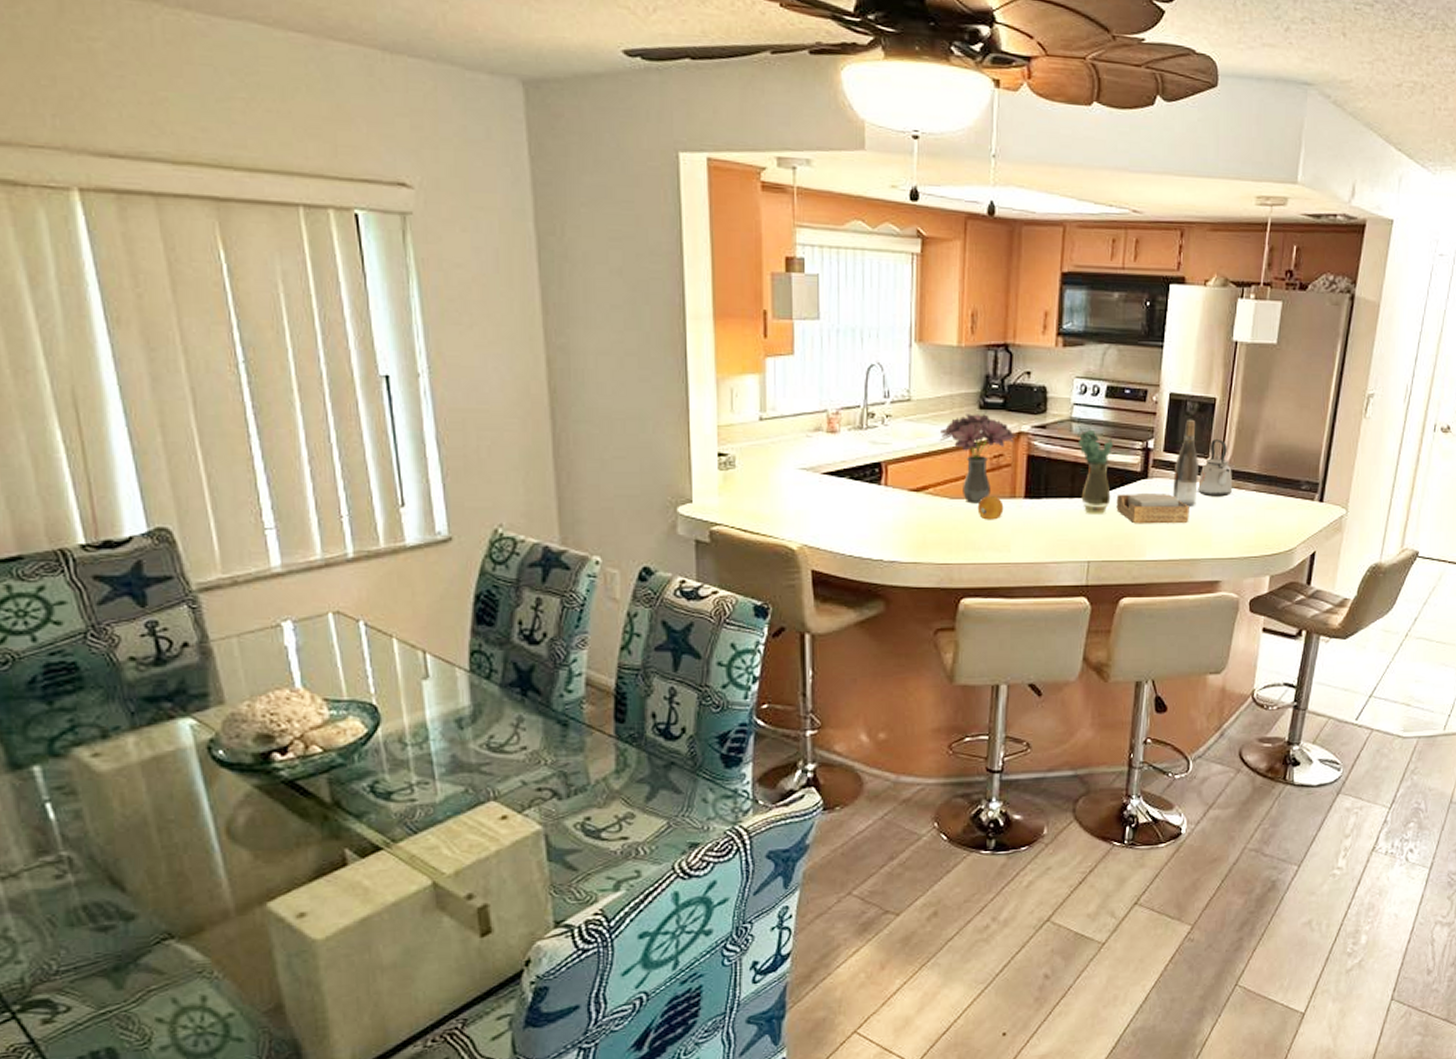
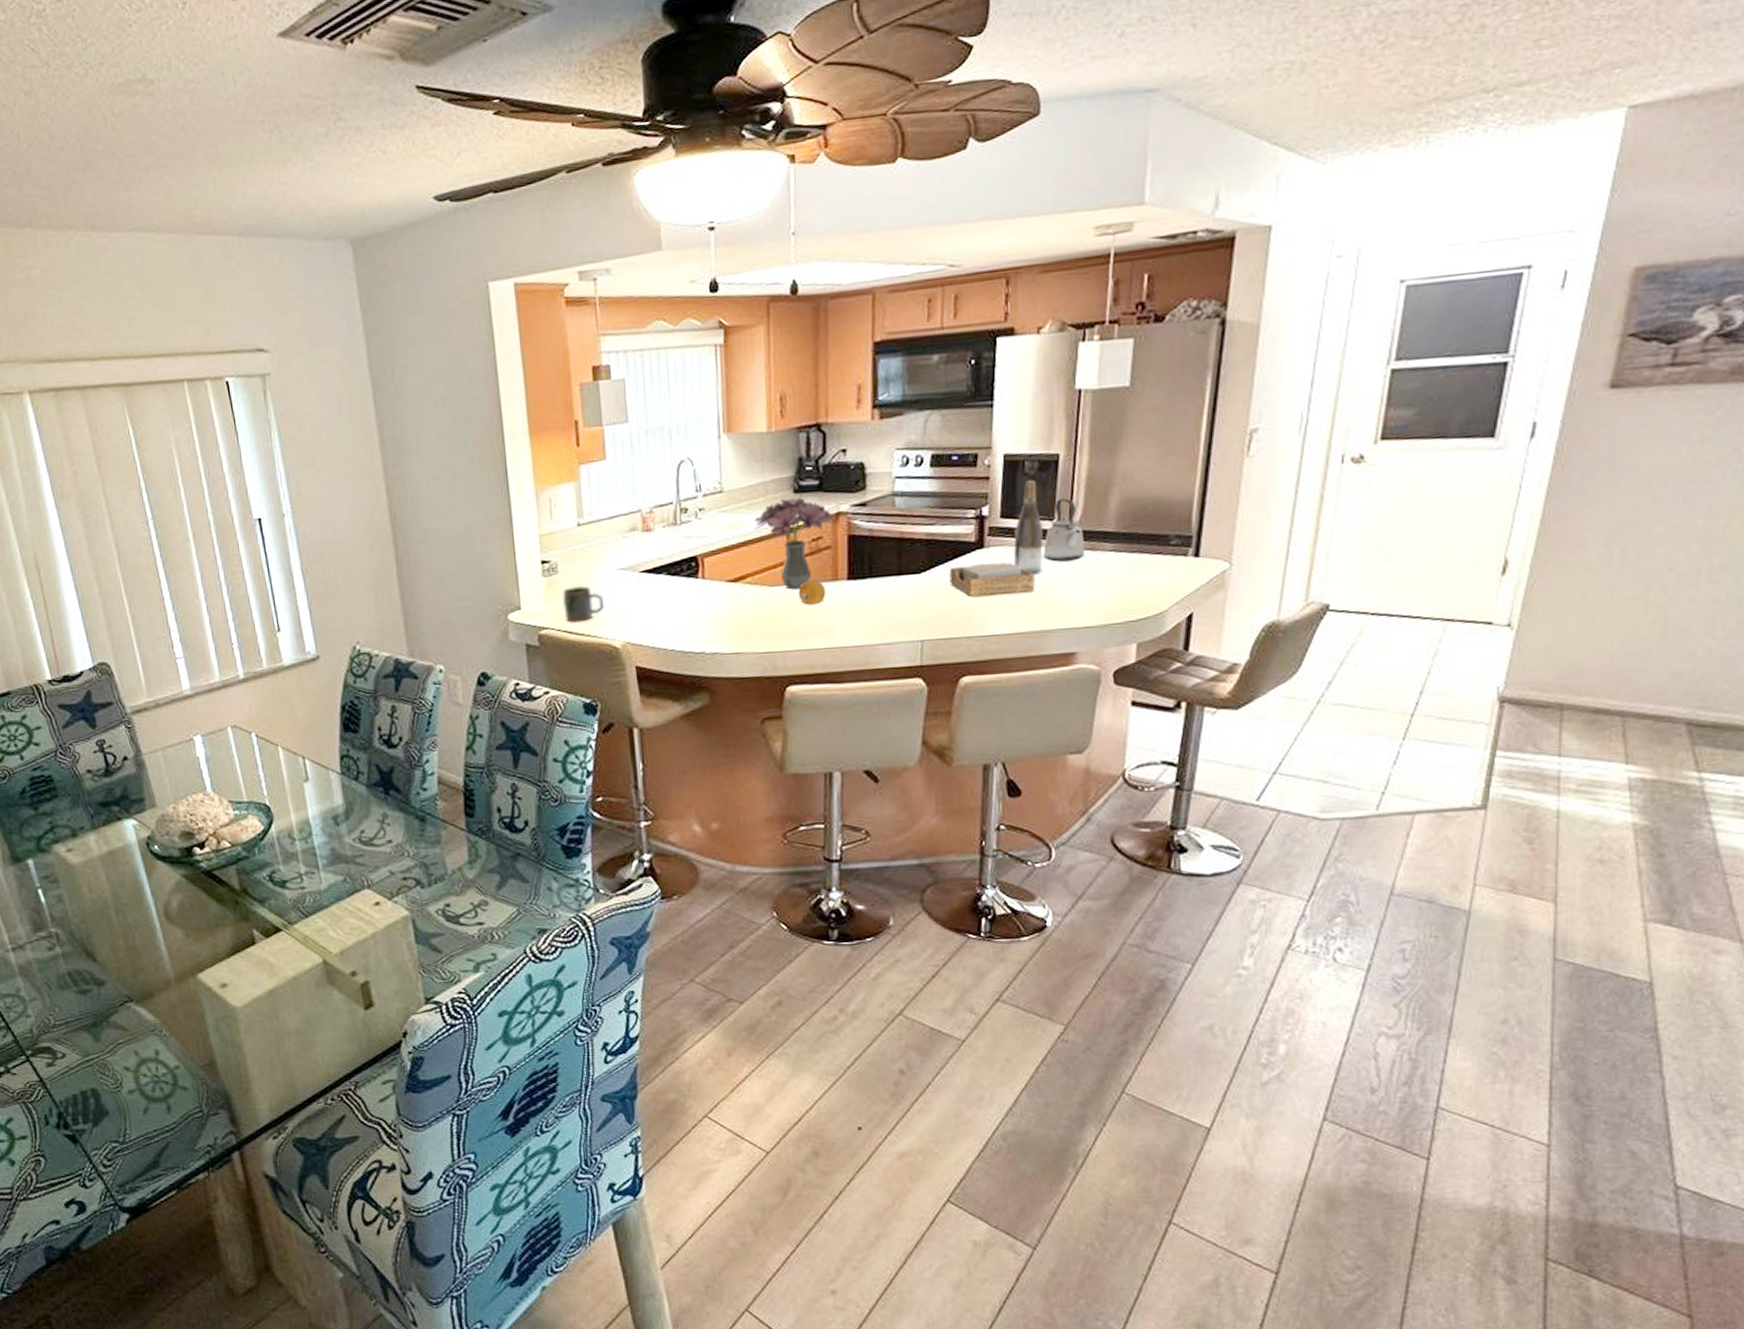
mug: none [737,483,782,519] -> present [561,586,604,622]
vase: present [1077,426,1113,516] -> none [901,500,943,592]

